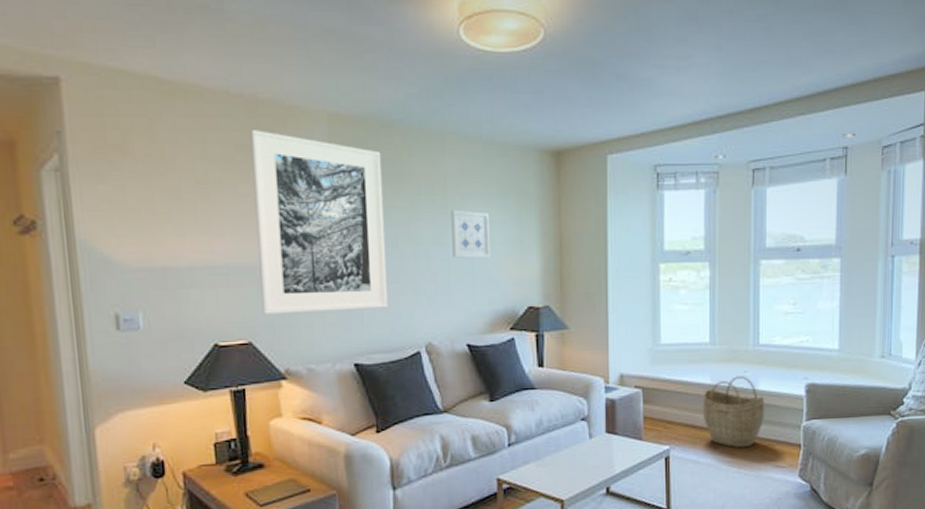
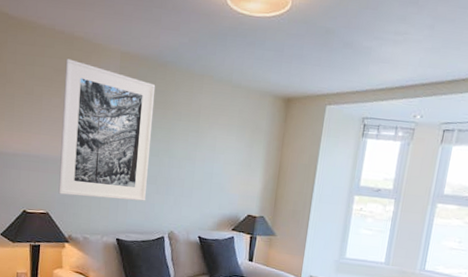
wall art: present [451,210,490,259] -> none [197,134,228,175]

